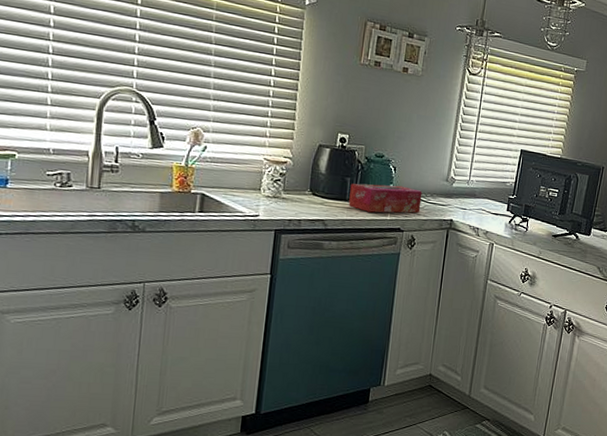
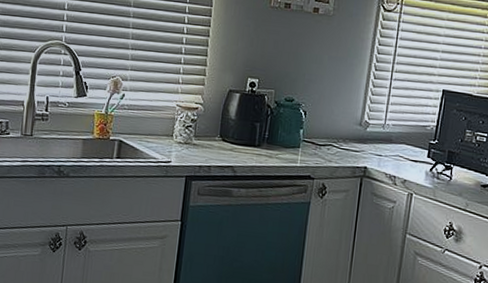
tissue box: present [348,183,423,213] -> none [258,128,334,160]

